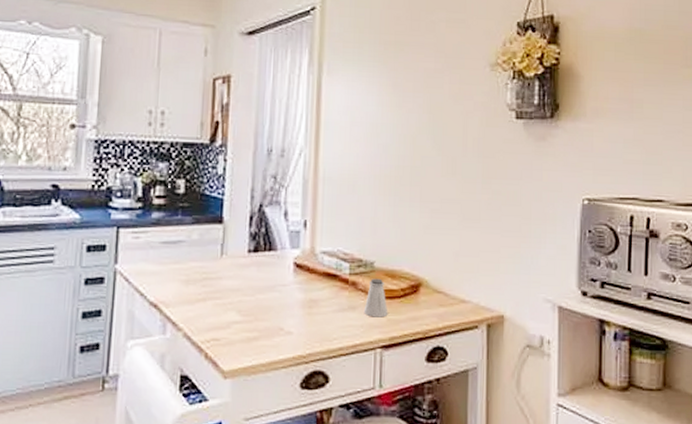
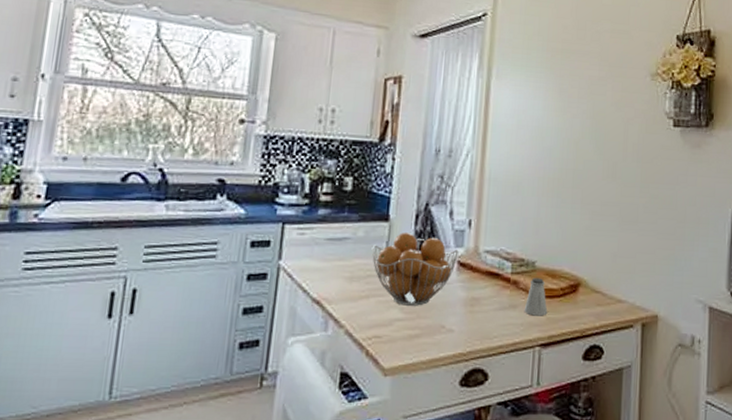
fruit basket: none [206,235,295,308] -> present [371,233,459,306]

